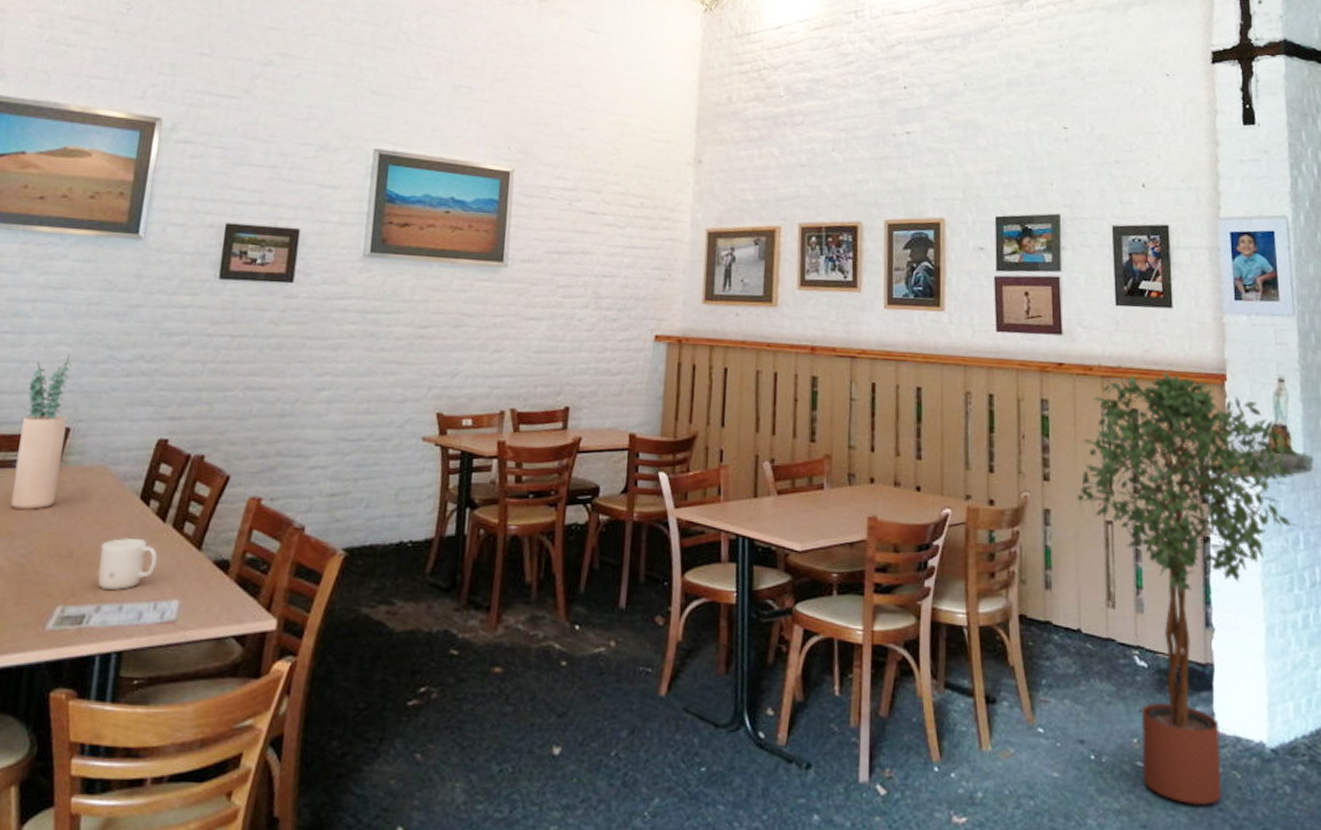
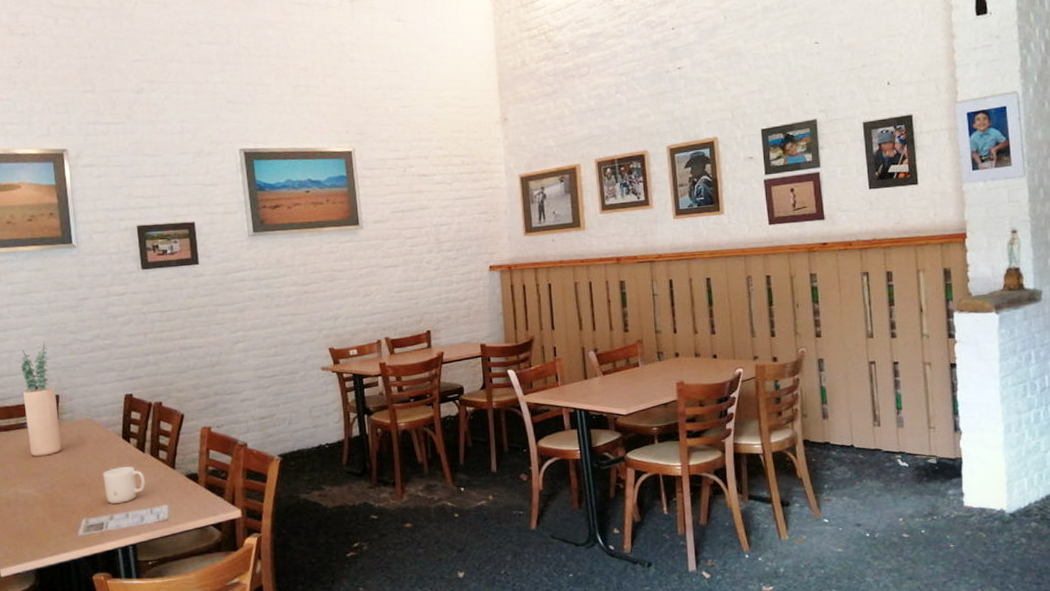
potted tree: present [1077,370,1300,806] -> none [844,237,1031,560]

